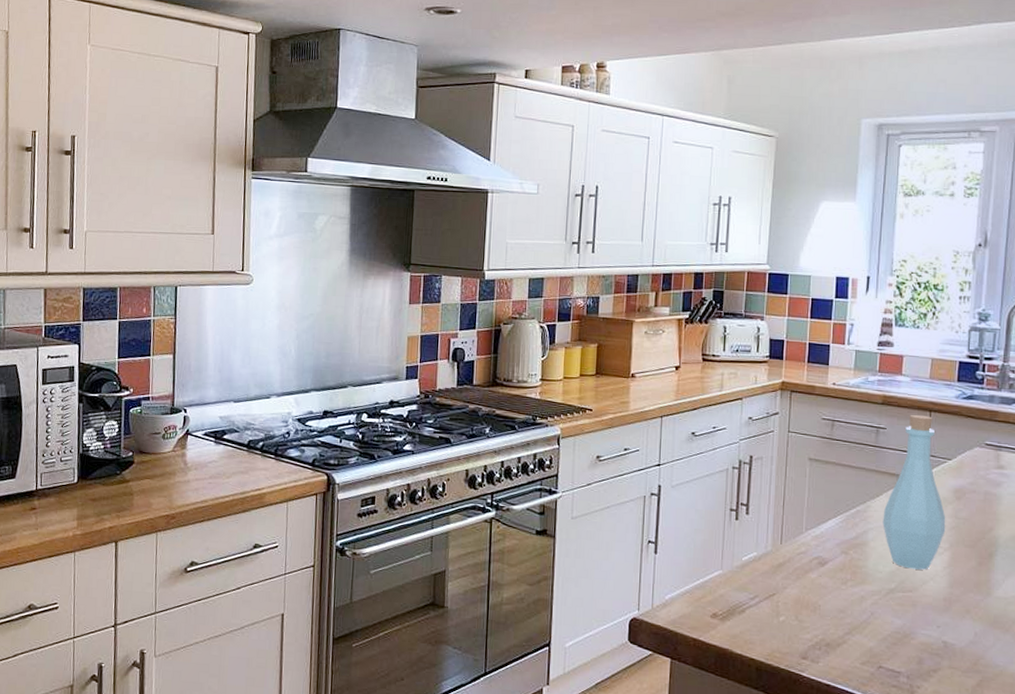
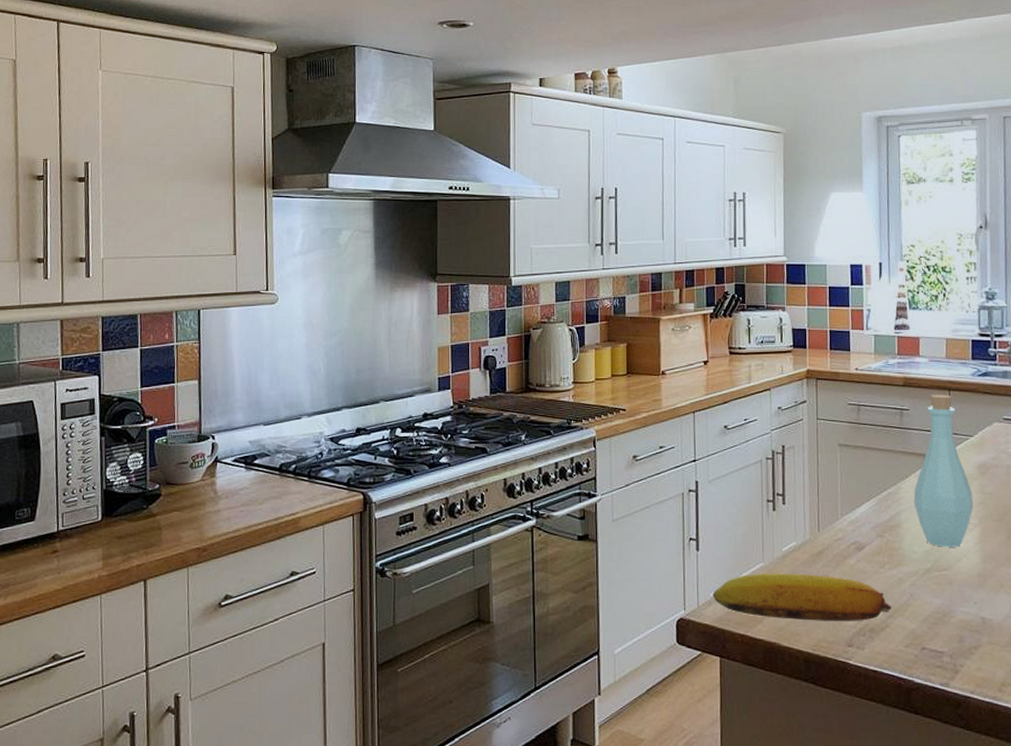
fruit: none [668,580,850,635] -> present [713,573,892,621]

